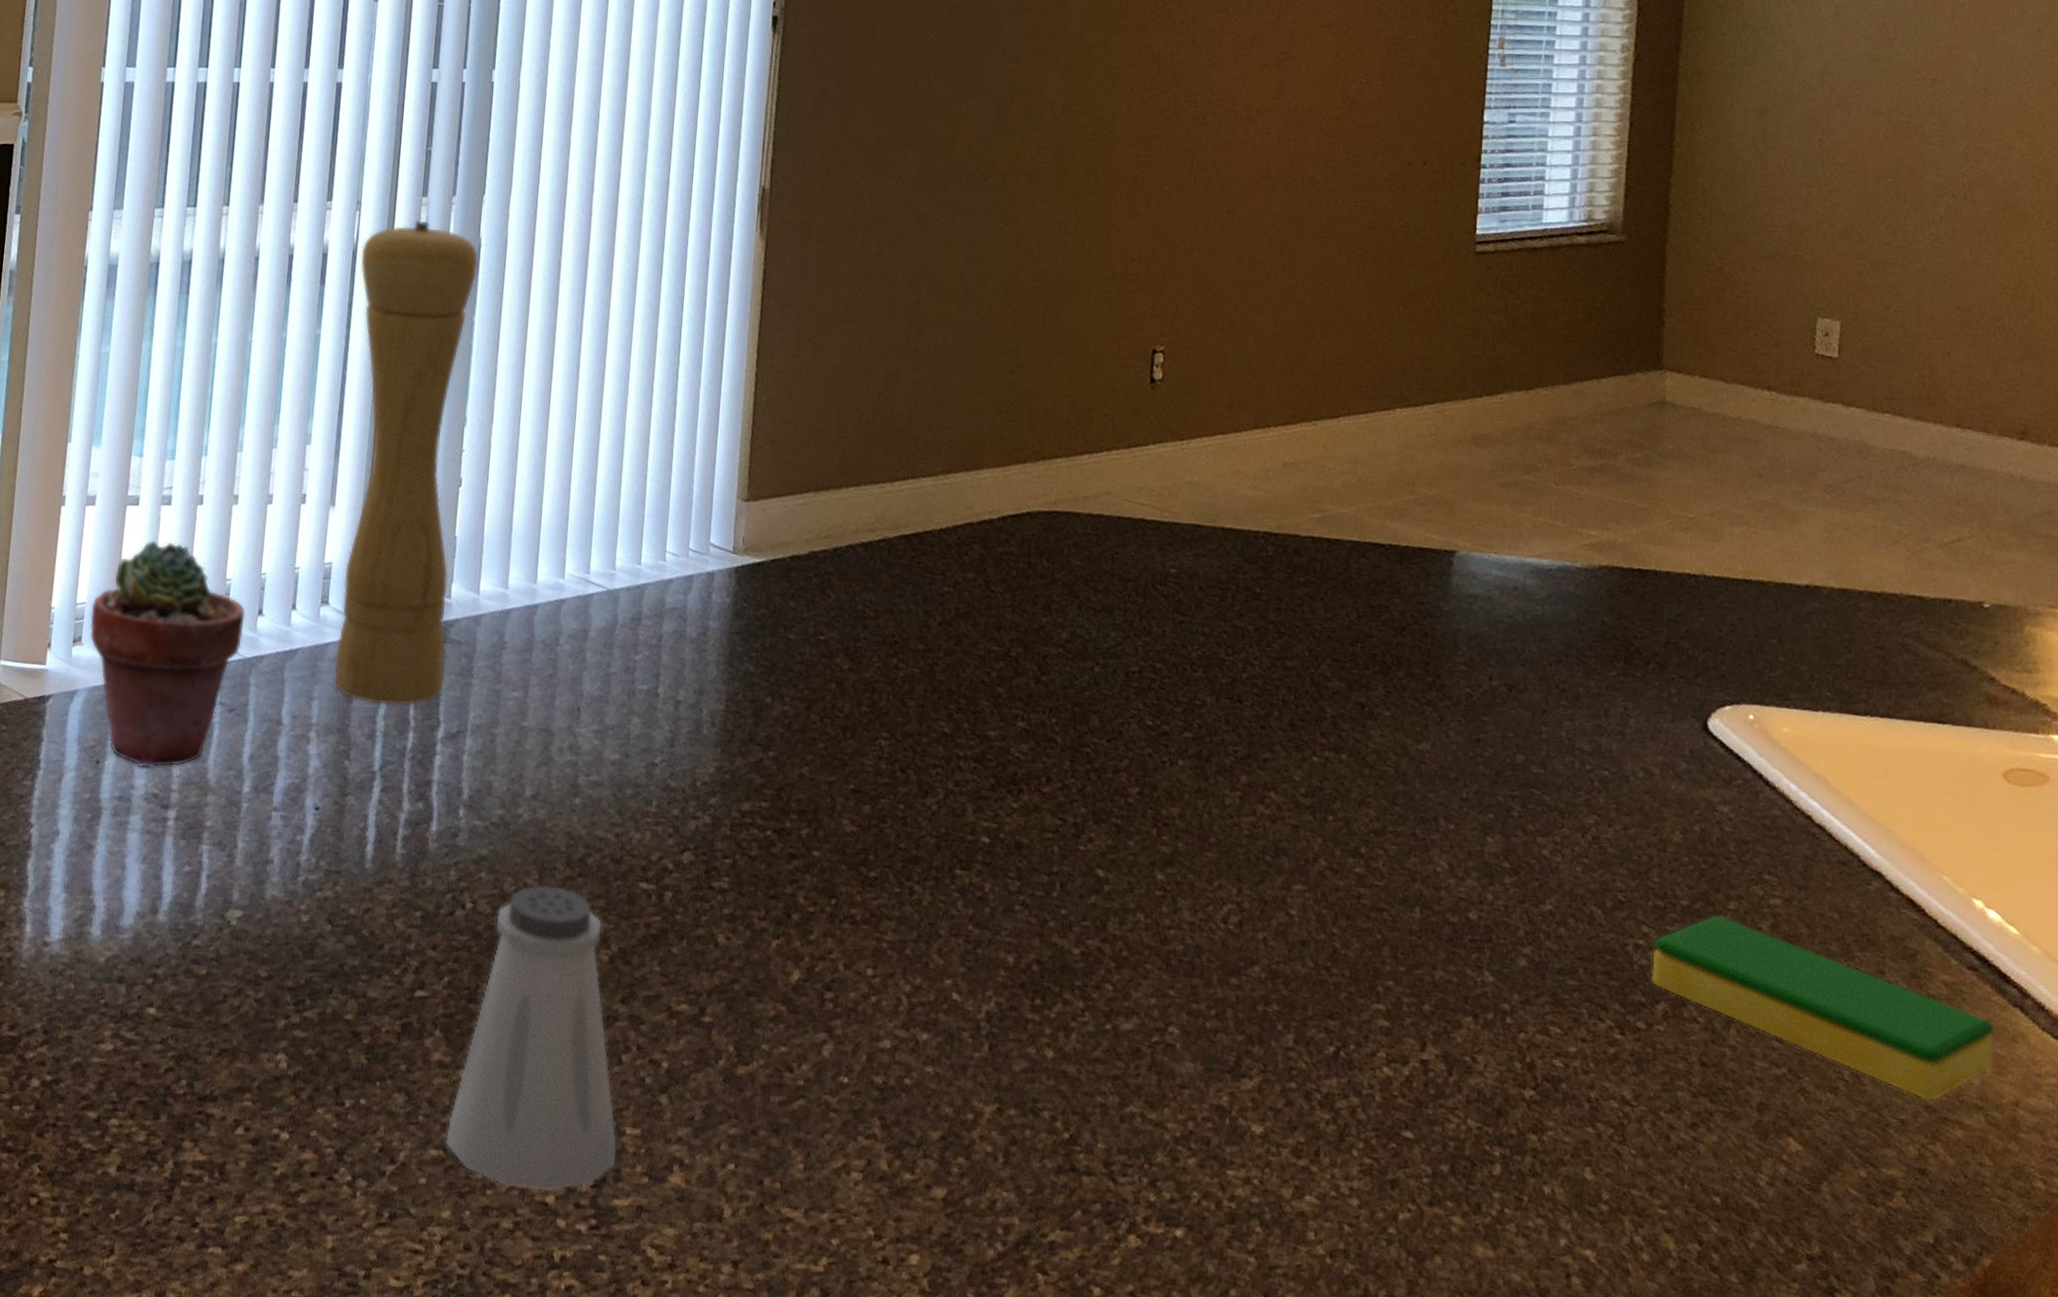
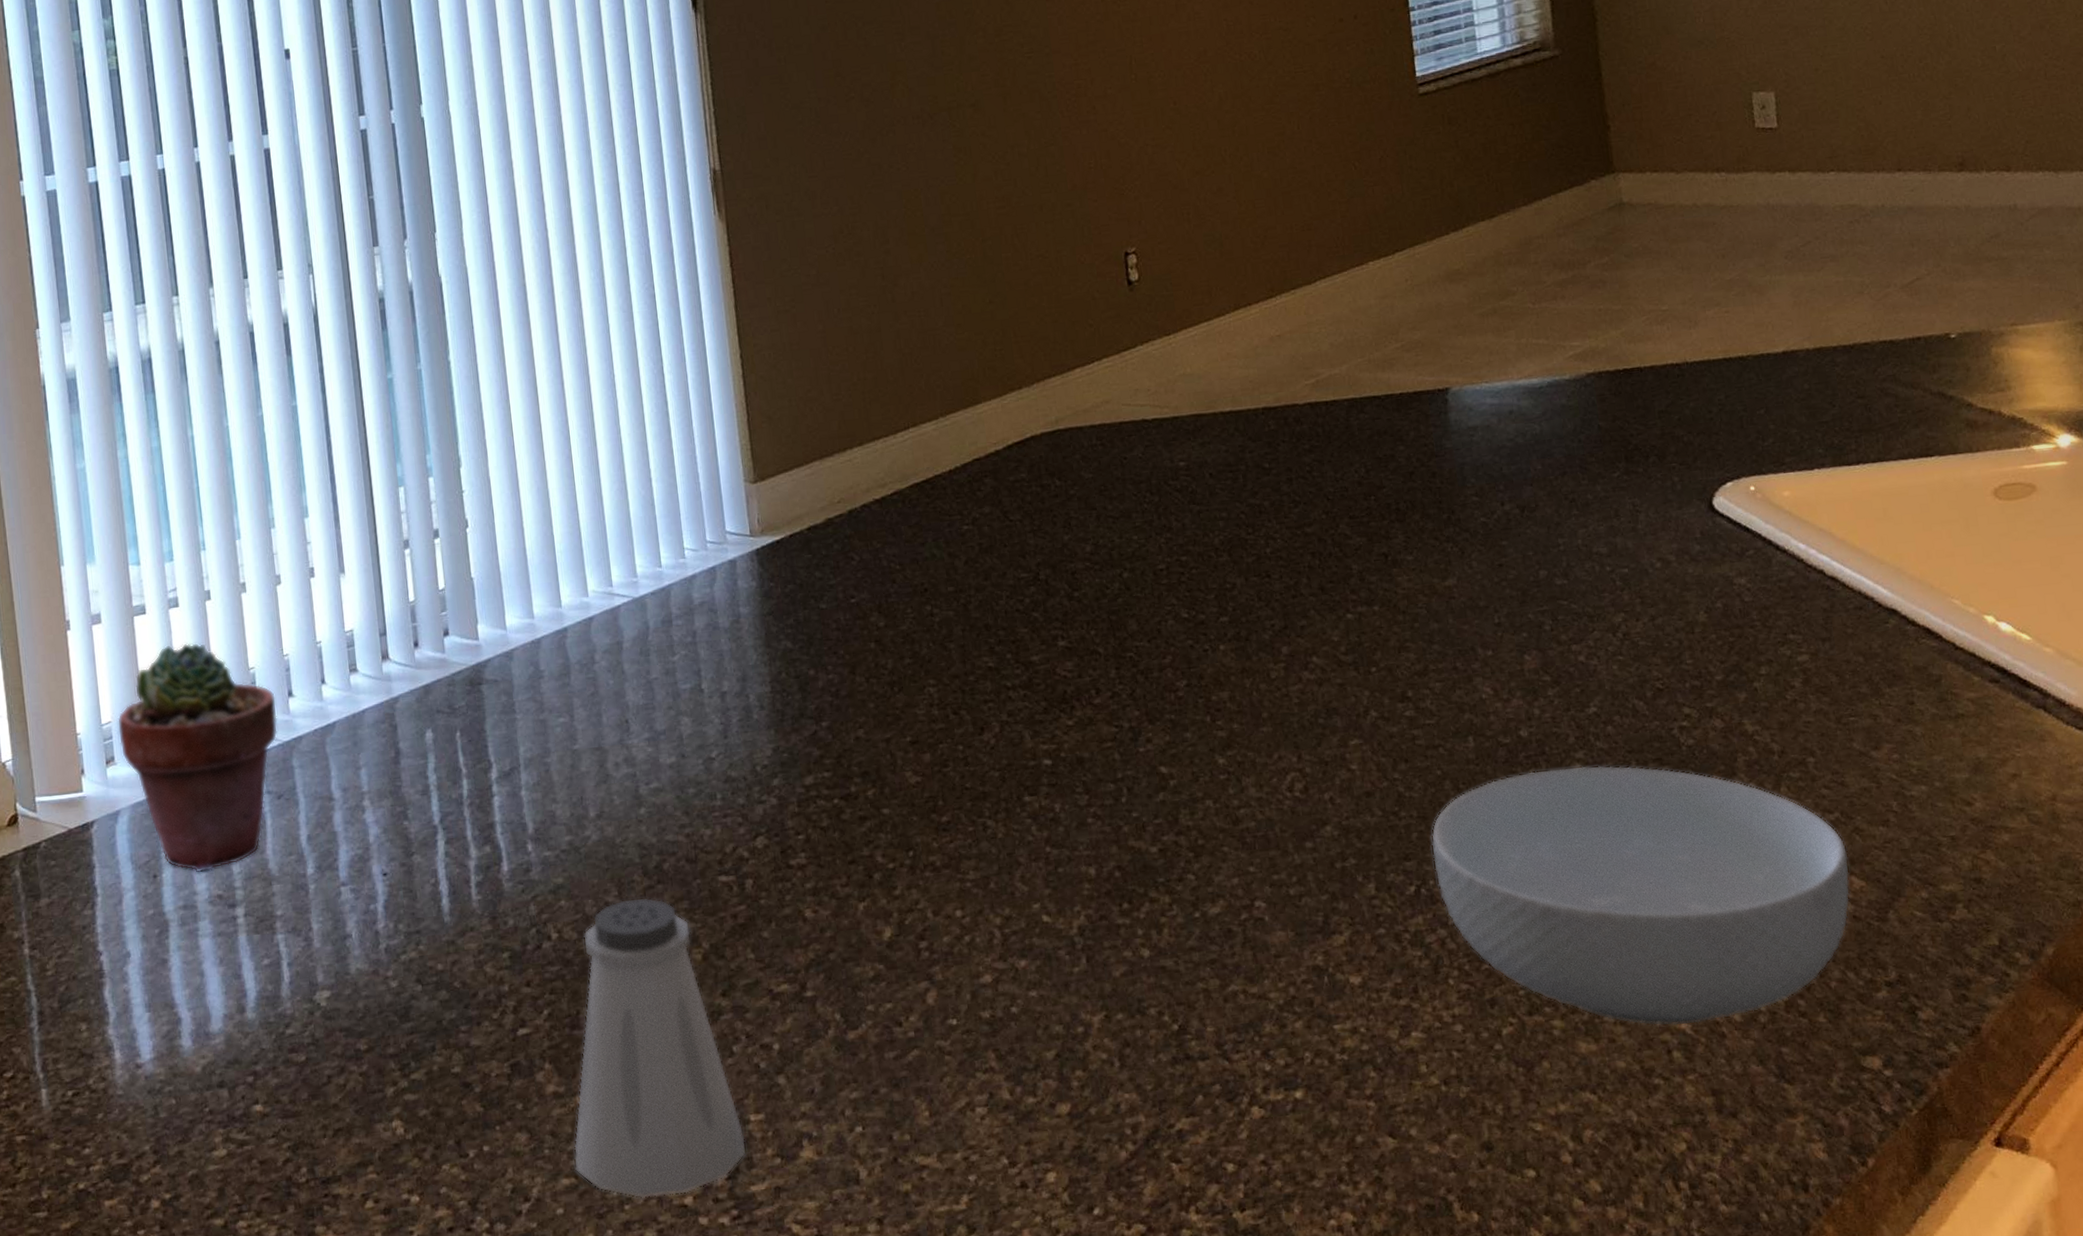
pepper mill: present [333,219,479,707] -> none [321,269,489,761]
cereal bowl: none [1357,955,1789,1256] -> present [1431,765,1851,1027]
dish sponge: present [1650,914,1994,1102] -> none [1696,681,2027,814]

